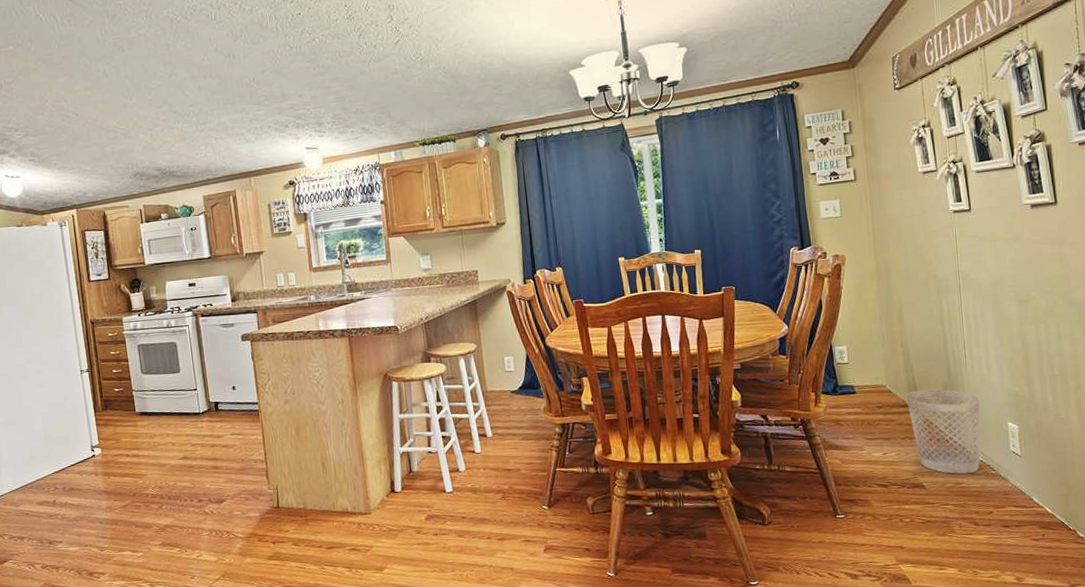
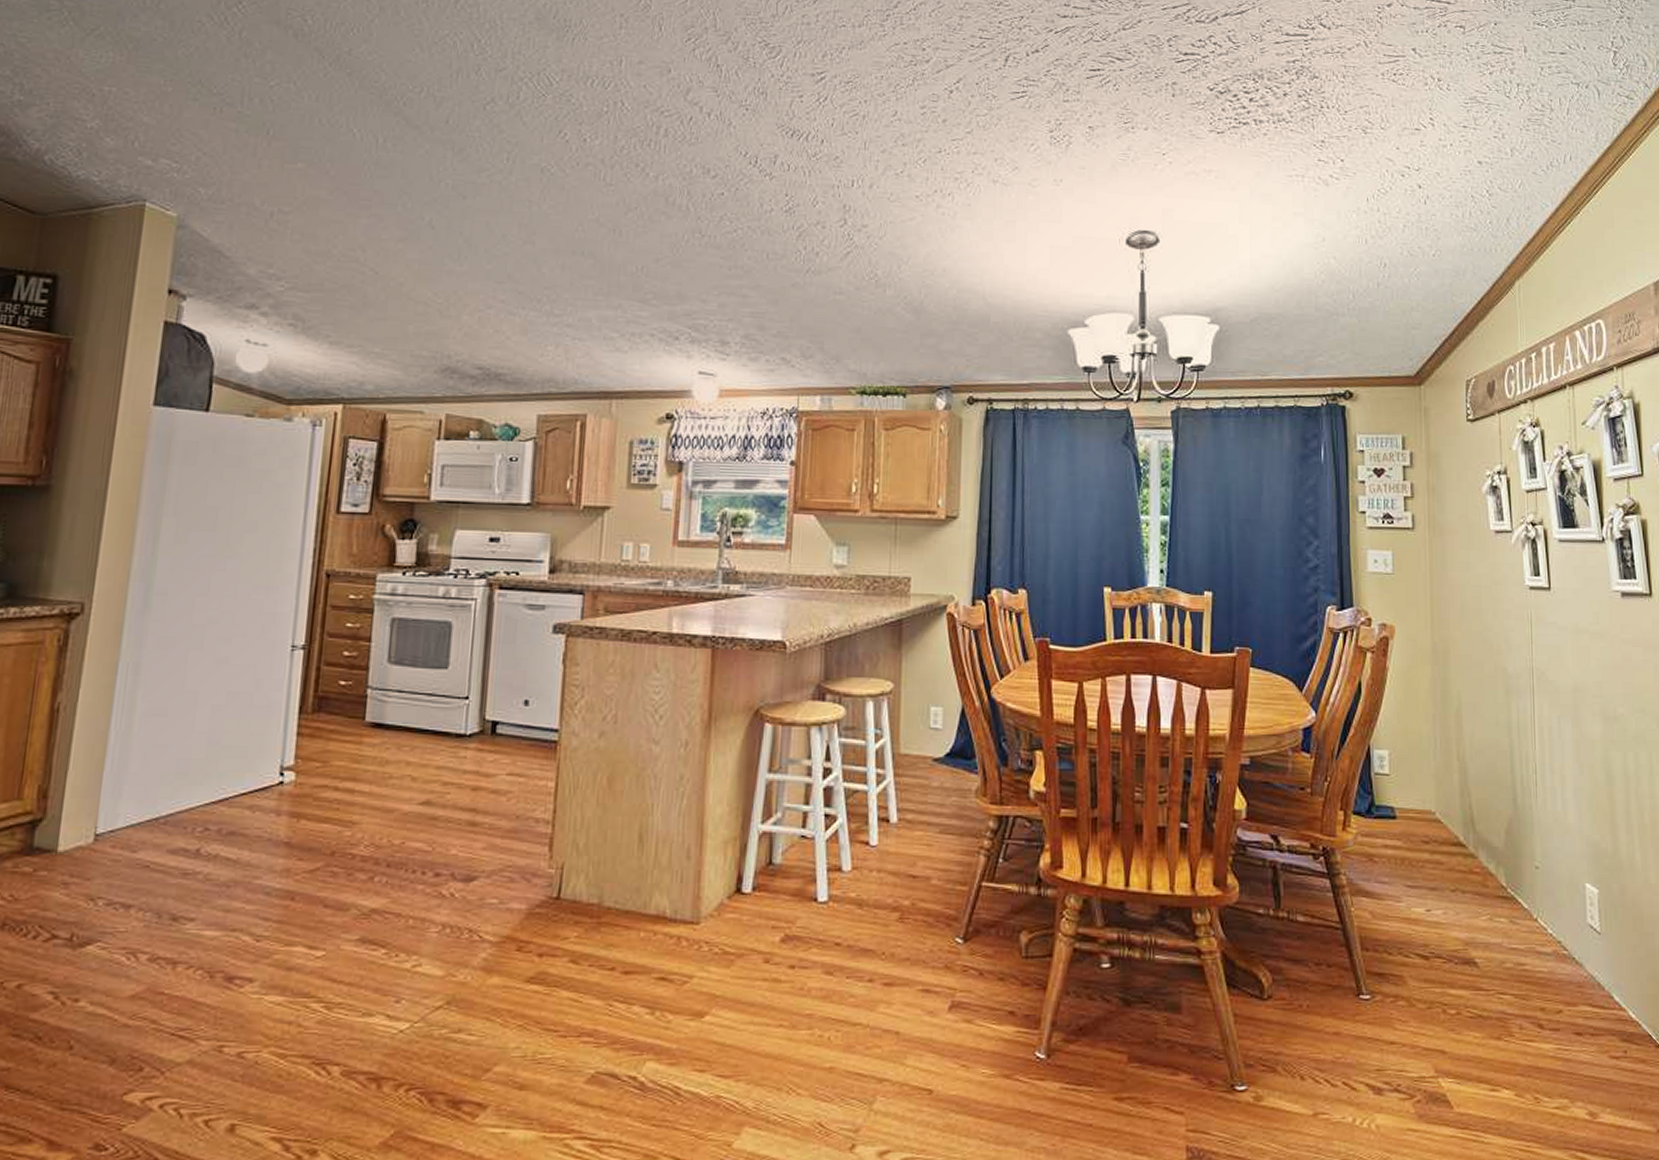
wastebasket: present [906,389,980,474] -> none [1460,824,1552,952]

